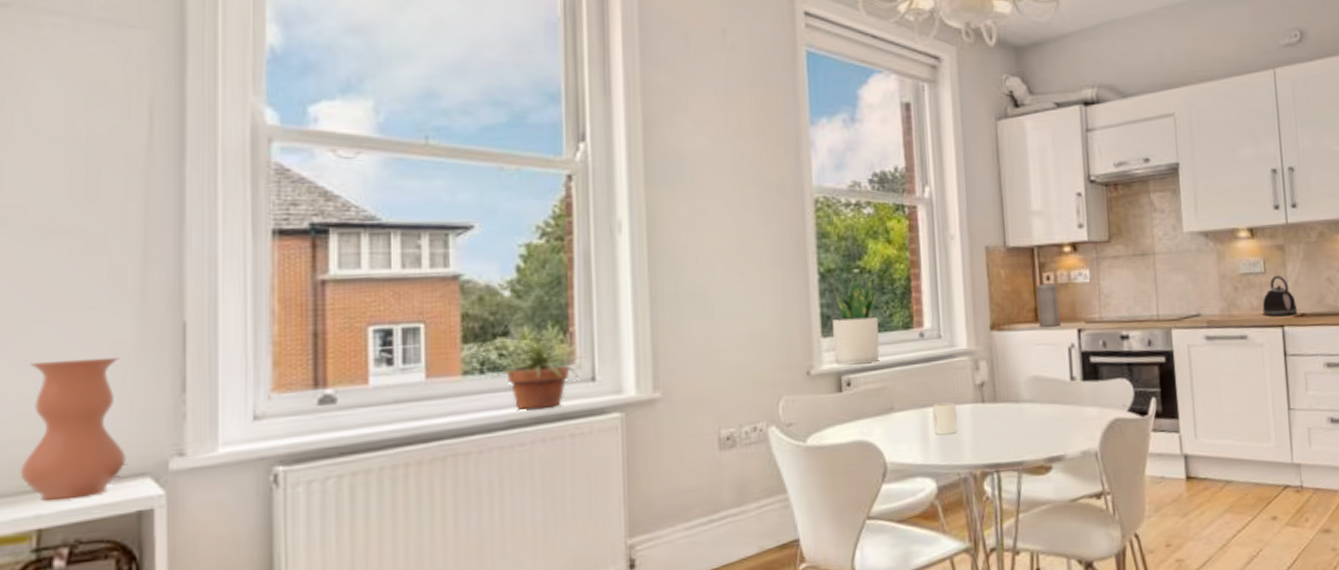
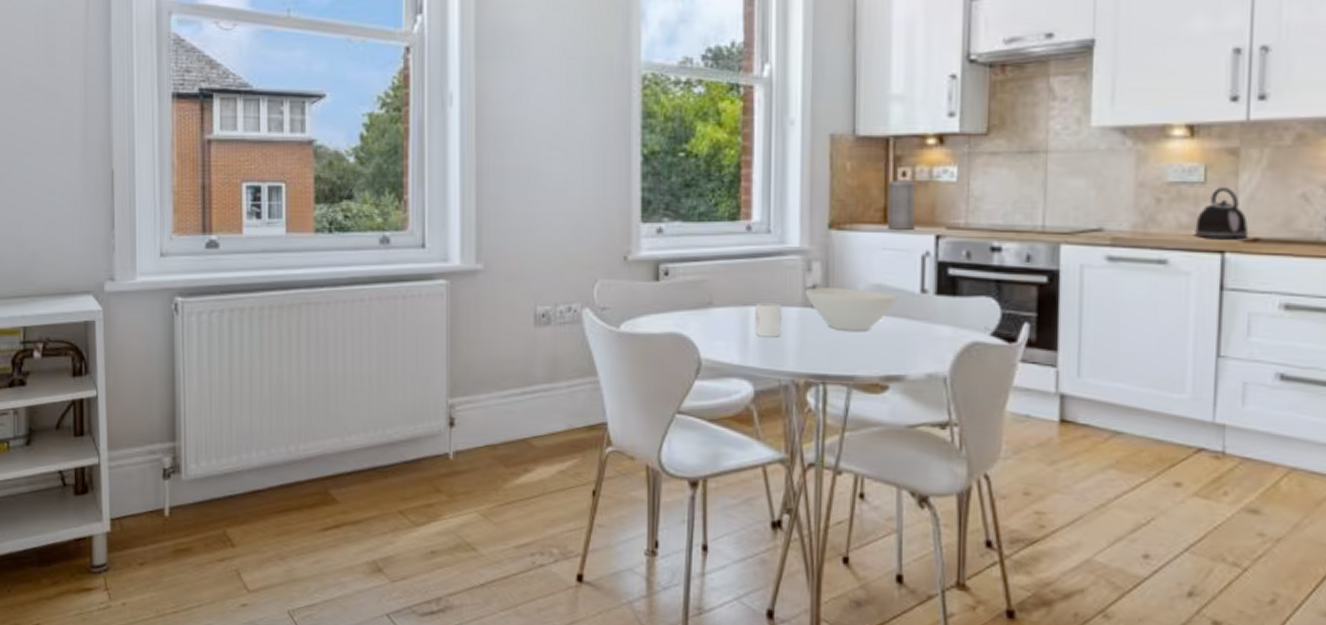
vase: present [20,357,126,501] -> none [12,195,77,305]
potted plant: present [491,336,586,410] -> none [338,203,417,270]
planter: present [832,273,879,366] -> none [653,158,704,254]
bowl: none [975,382,1052,422] -> present [805,287,897,332]

